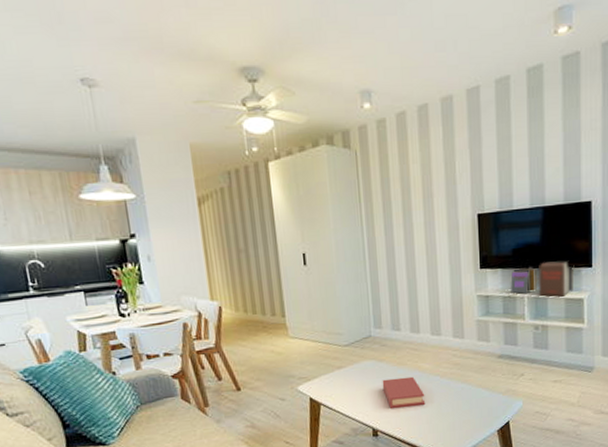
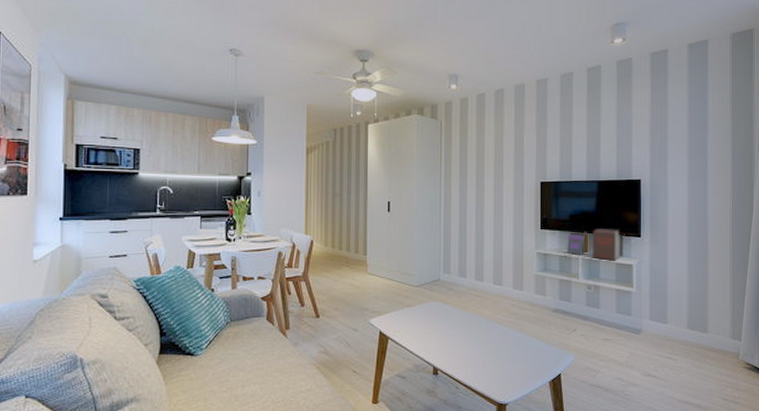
book: present [382,376,426,408] -> none [446,321,484,349]

